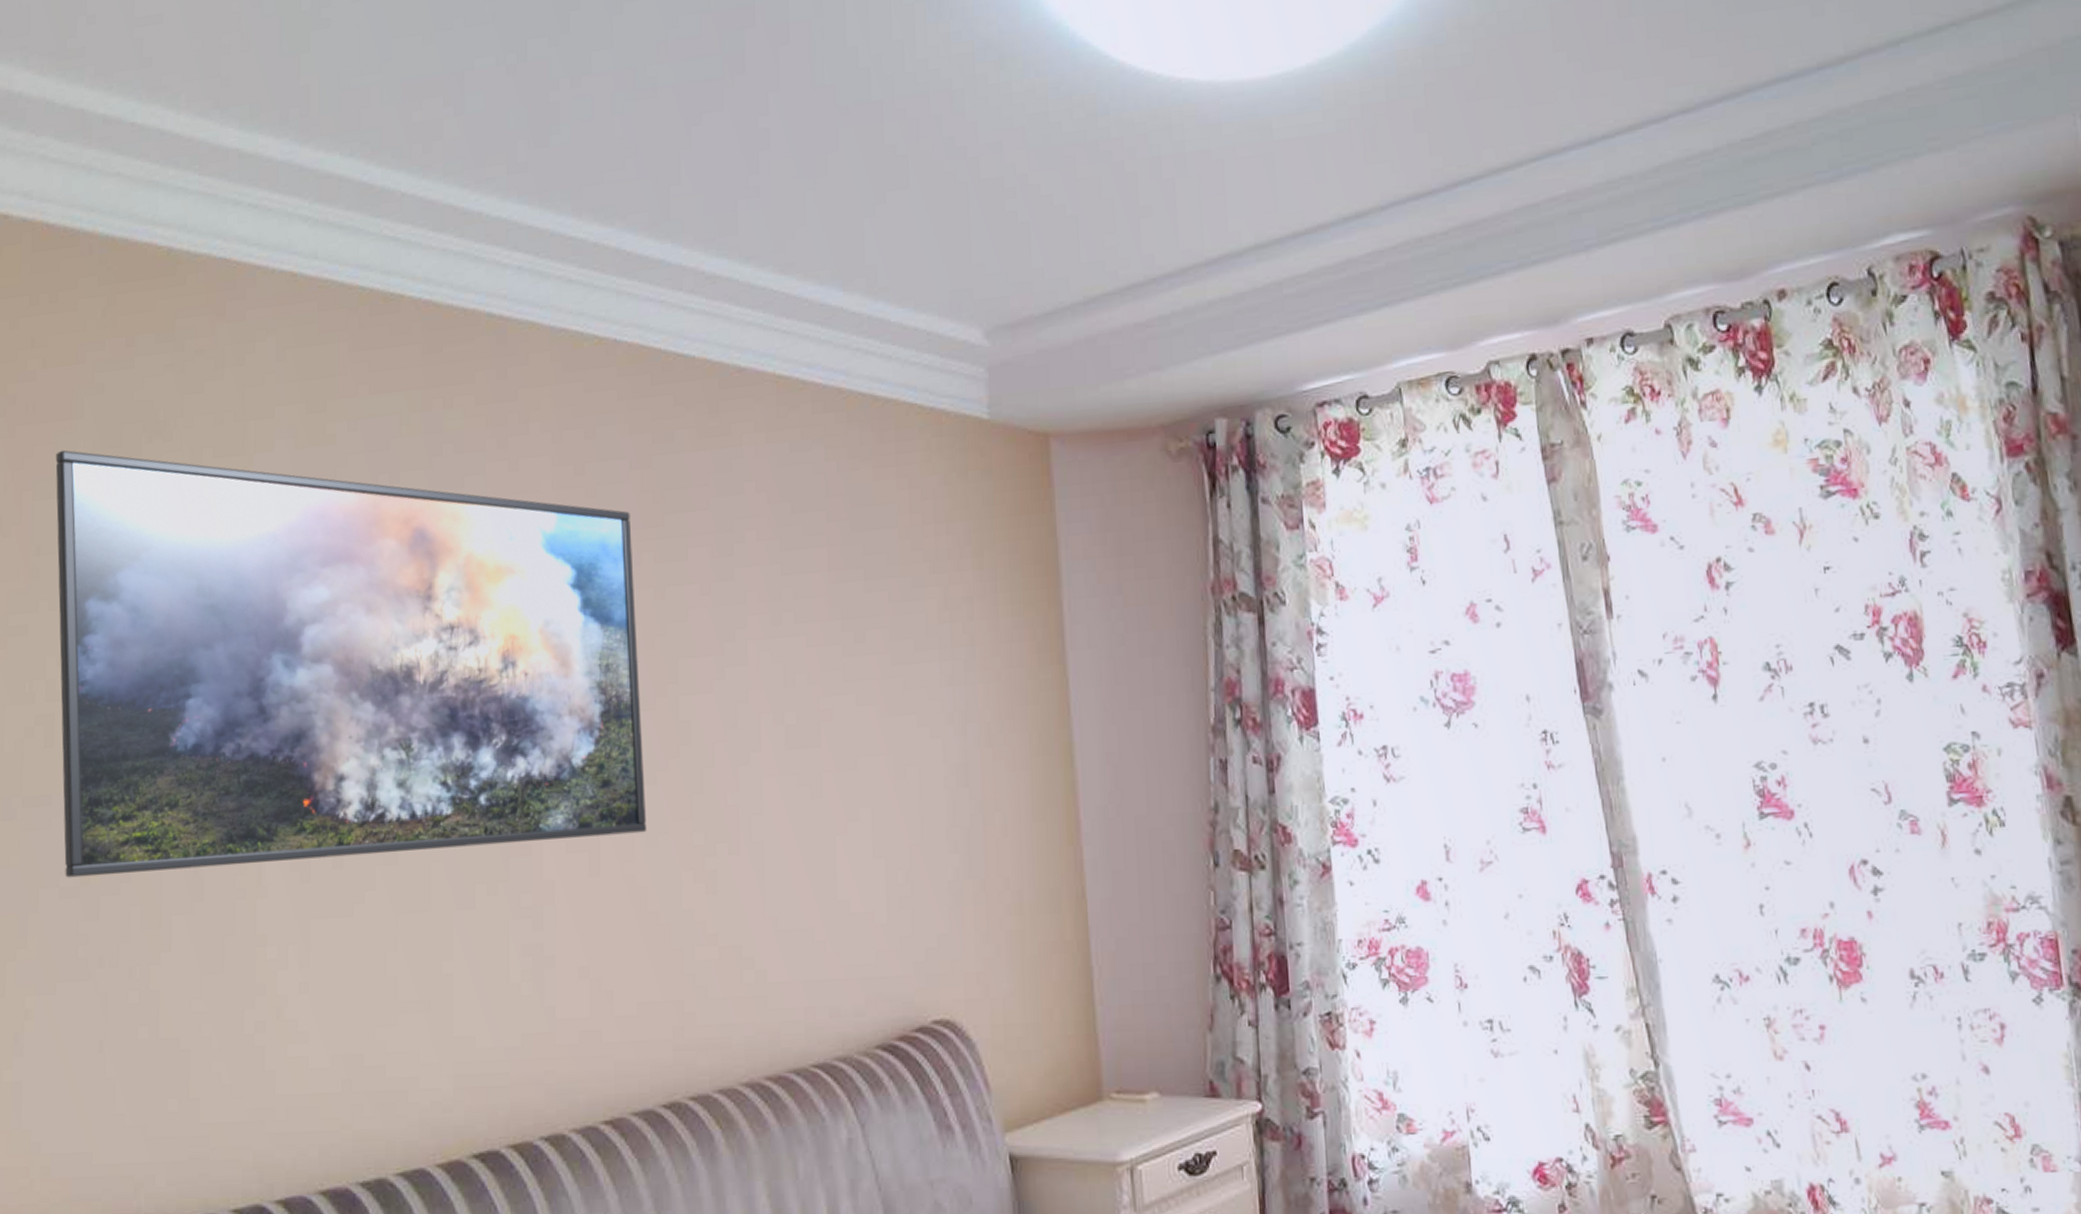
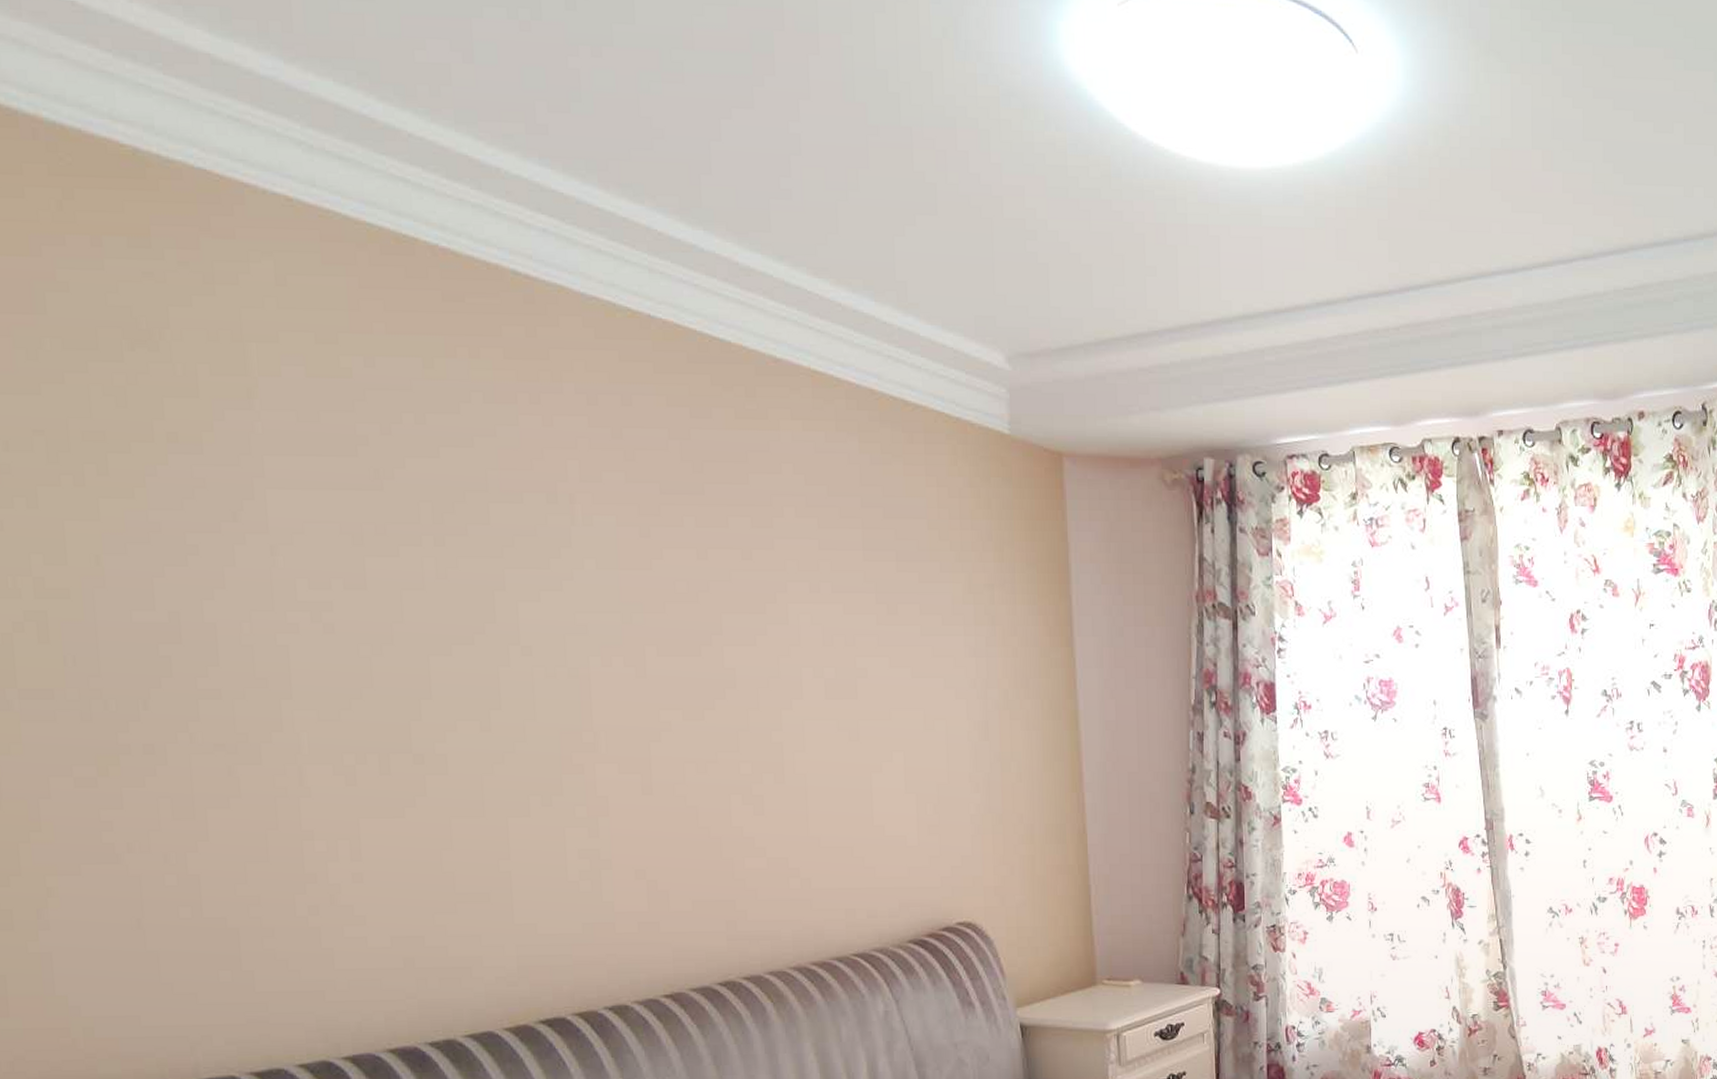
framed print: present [55,450,647,878] -> none [16,345,697,769]

